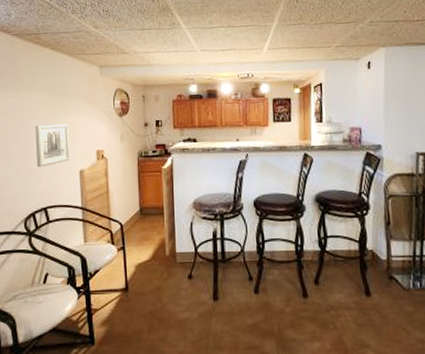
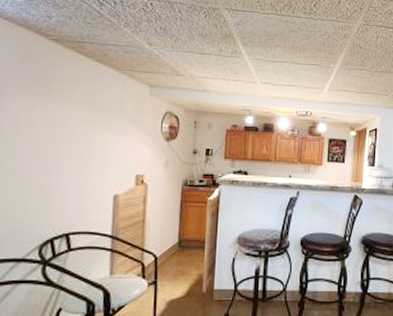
wall art: present [35,124,70,168] -> none [62,142,106,188]

